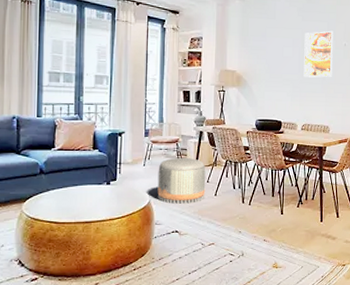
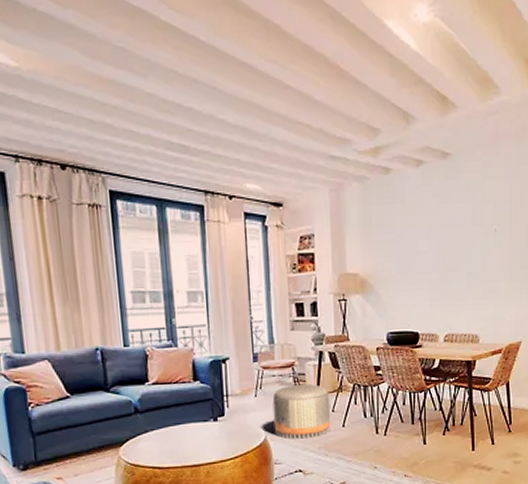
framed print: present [303,30,334,78] -> none [443,213,480,276]

